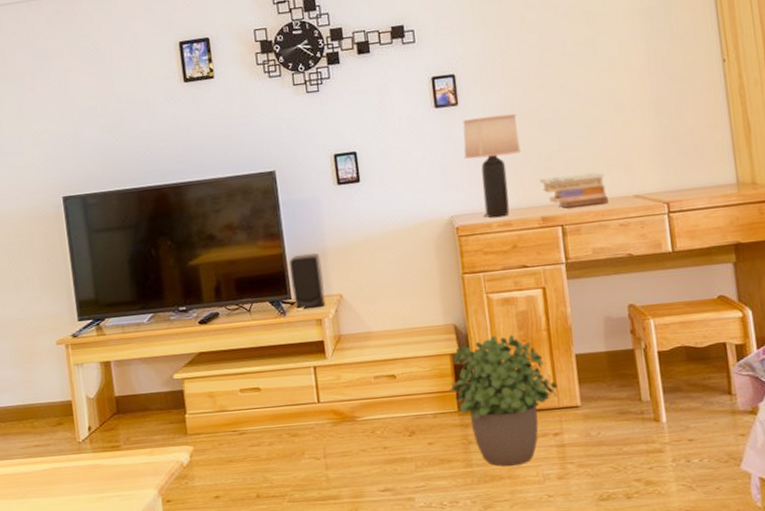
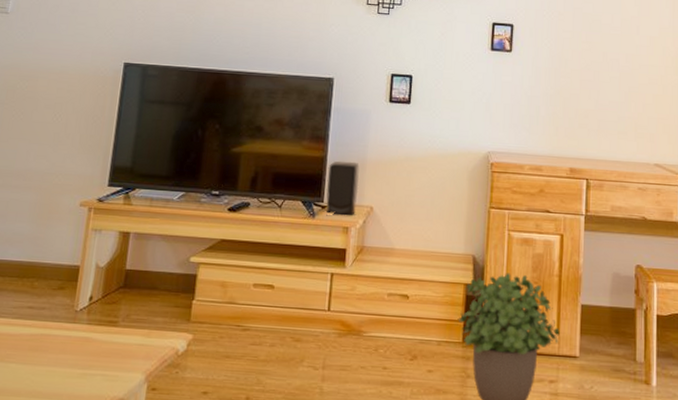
table lamp: present [462,113,521,218] -> none [509,66,562,161]
books: present [539,172,608,208] -> none [573,133,631,167]

